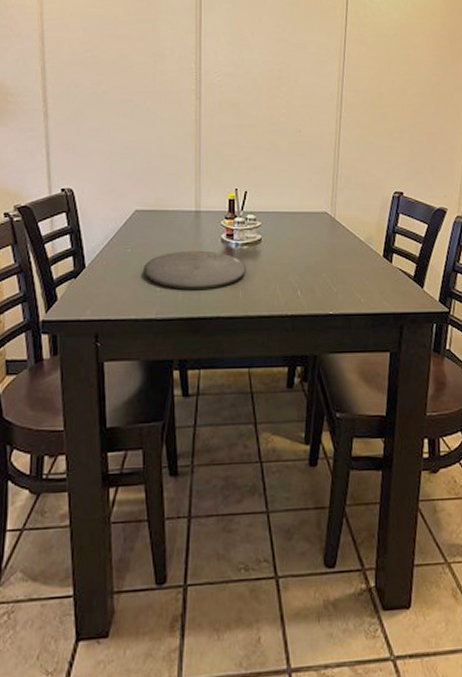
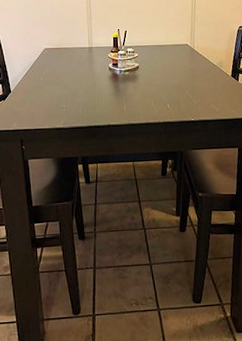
plate: present [143,250,247,290] -> none [53,76,129,106]

